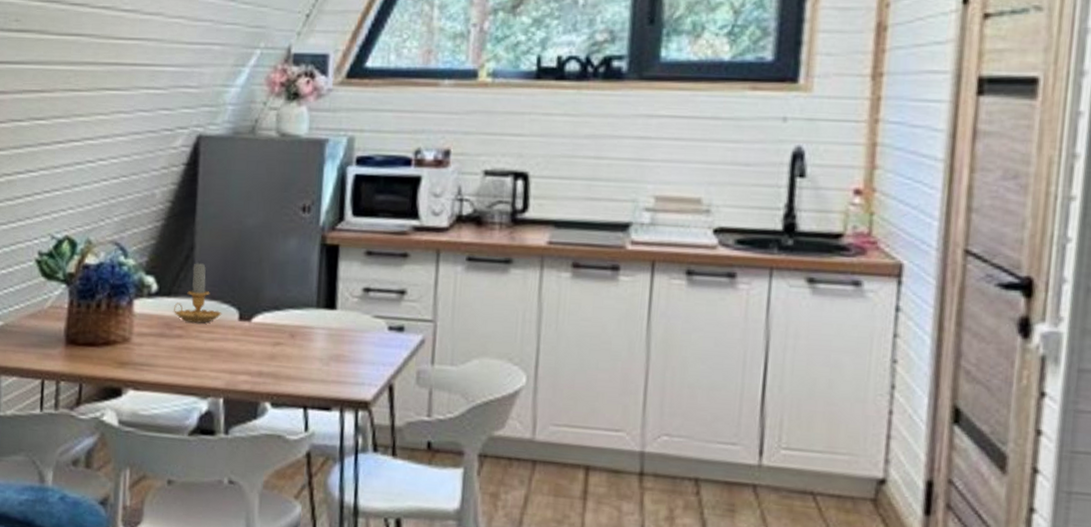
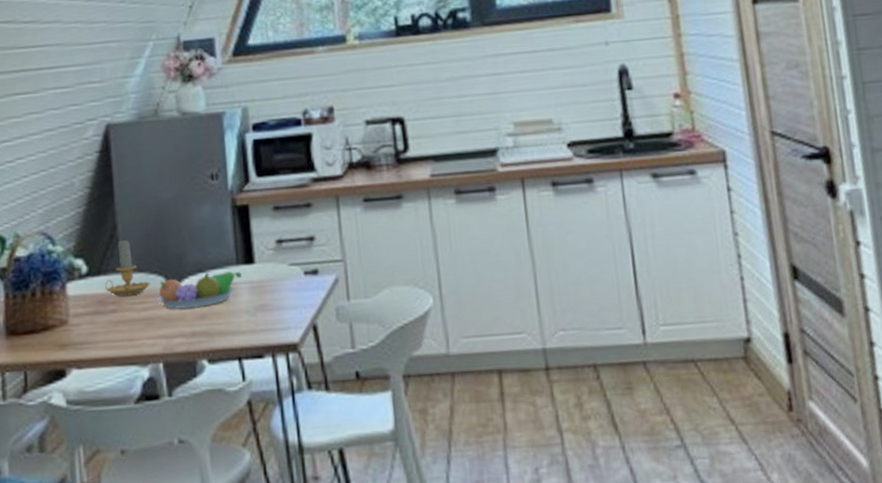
fruit bowl: none [226,311,321,347] -> present [156,270,242,310]

